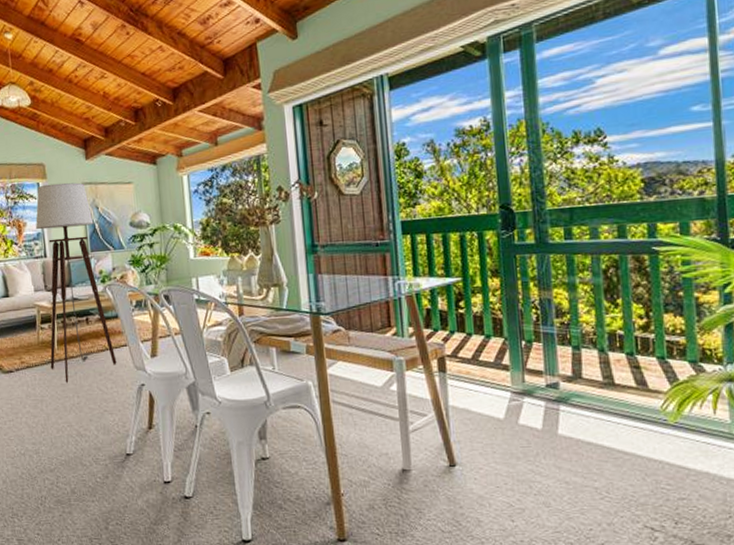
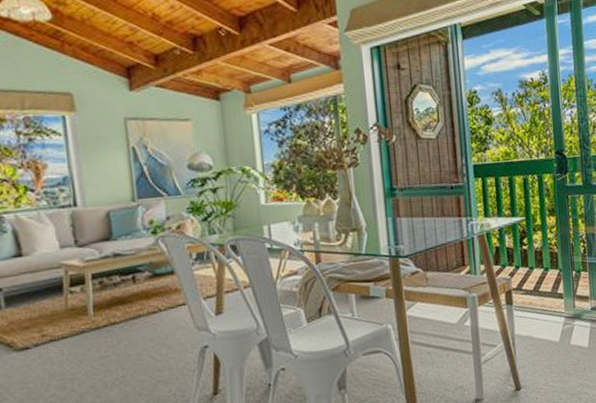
floor lamp: present [35,182,117,383] -> none [60,117,173,355]

